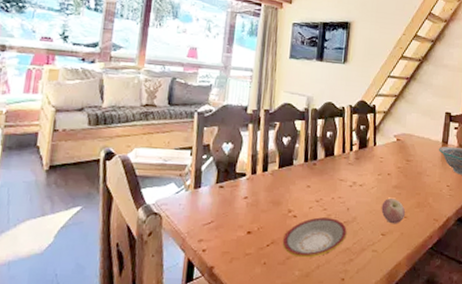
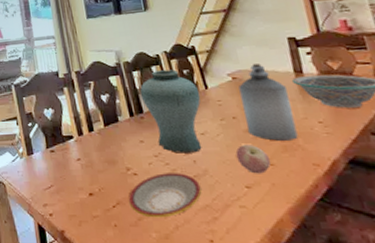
vase: none [318,122,369,202] -> present [140,69,202,153]
bottle: none [396,129,433,198] -> present [238,63,298,141]

